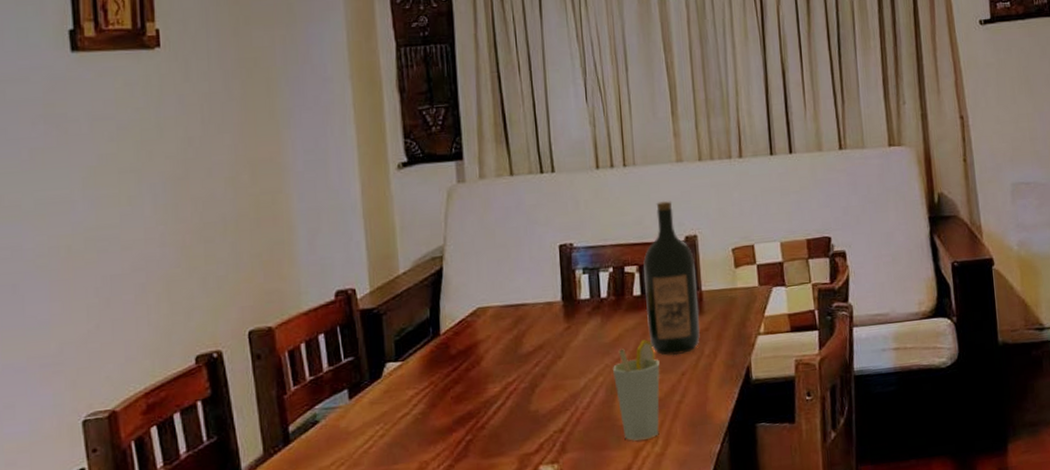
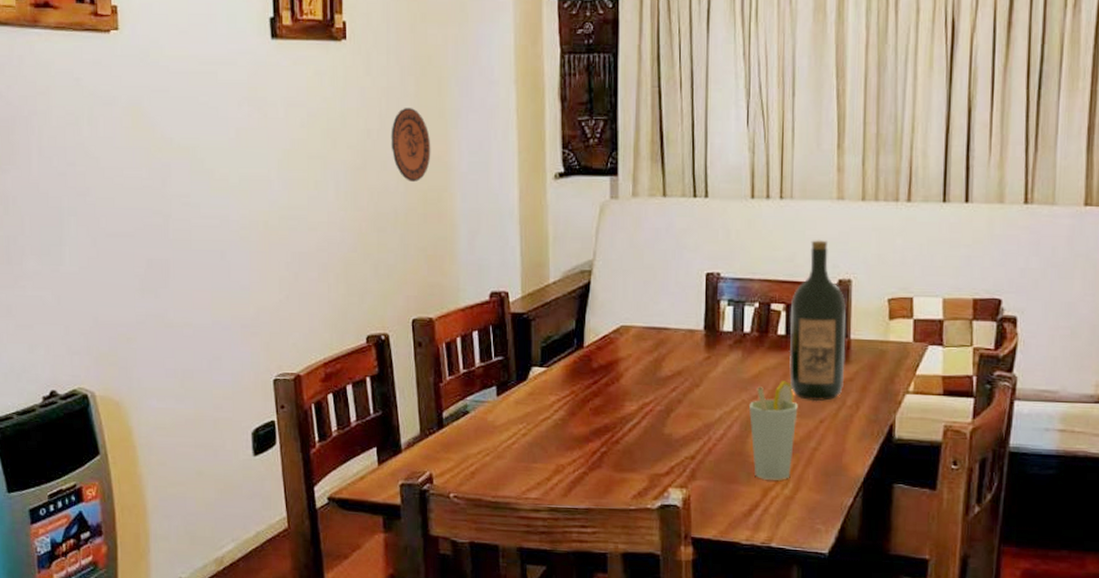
decorative plate: none [215,111,262,187] -> present [391,108,431,182]

